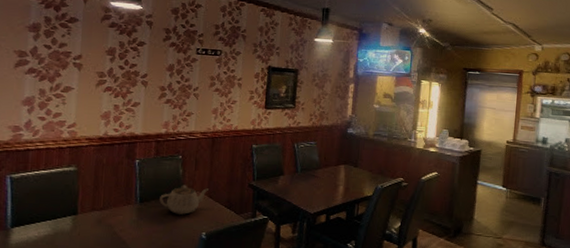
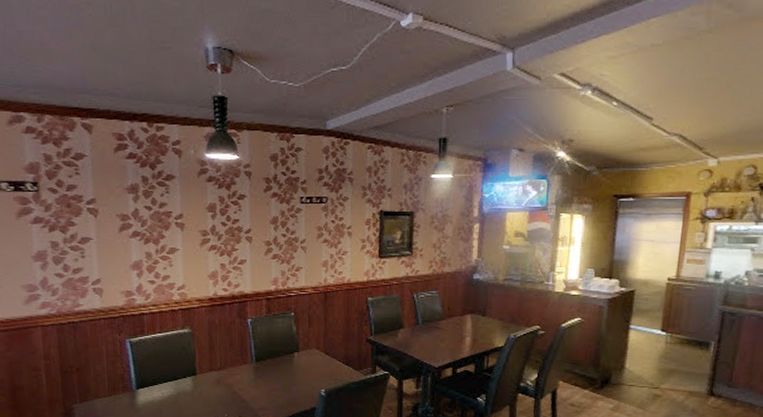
teapot: present [159,185,208,215] -> none [275,342,324,372]

